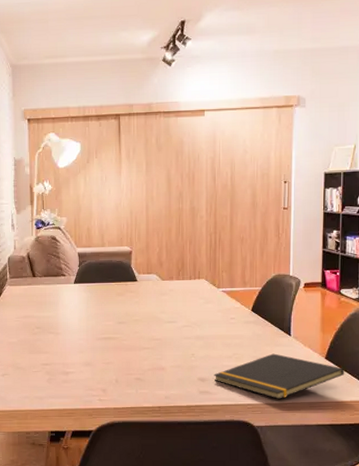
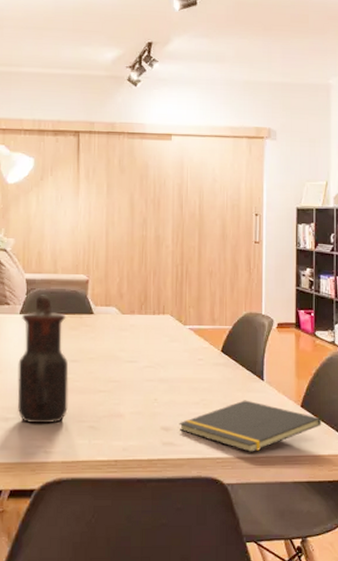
teapot: none [74,266,117,377] -> present [17,295,69,424]

